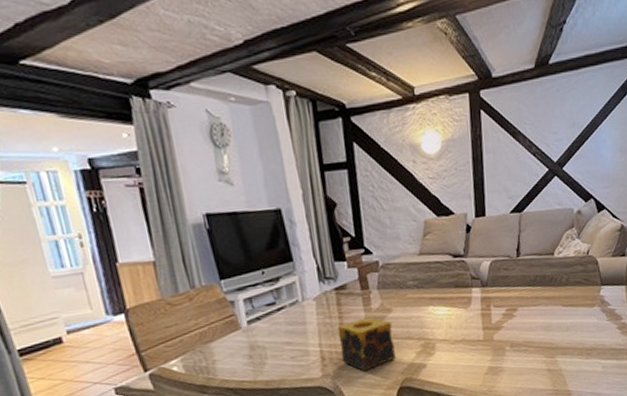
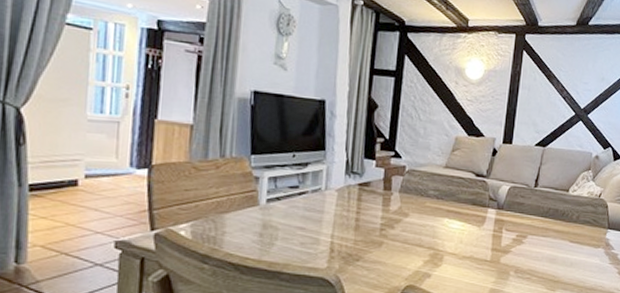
candle: present [337,317,395,371] -> none [350,217,406,271]

